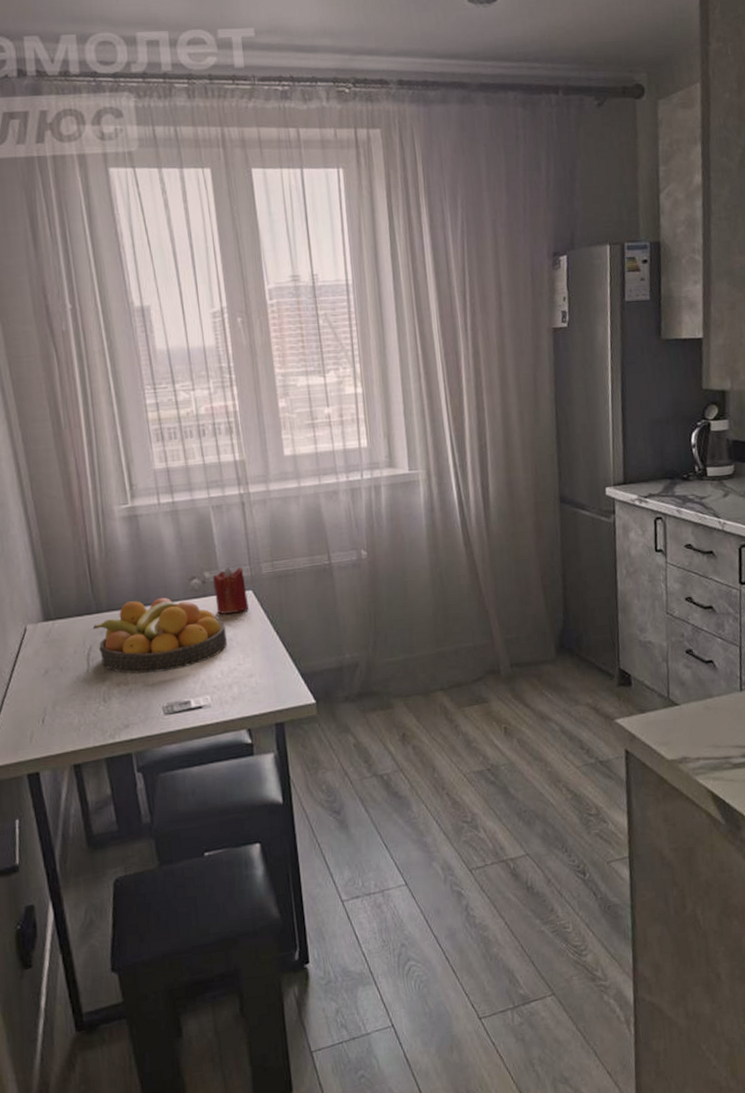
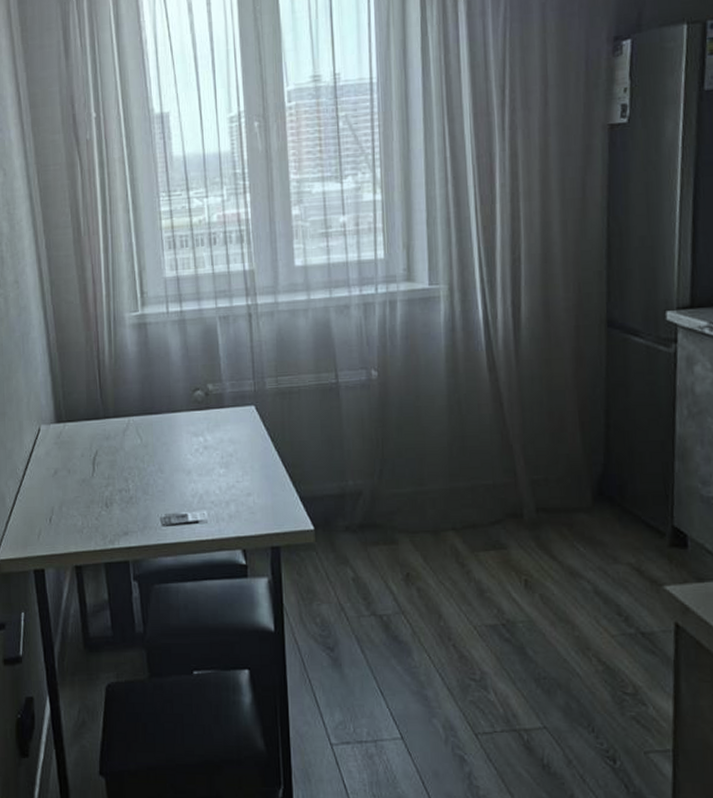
fruit bowl: present [92,598,227,674] -> none [99,408,227,482]
candle: present [213,566,249,615] -> none [216,379,251,429]

